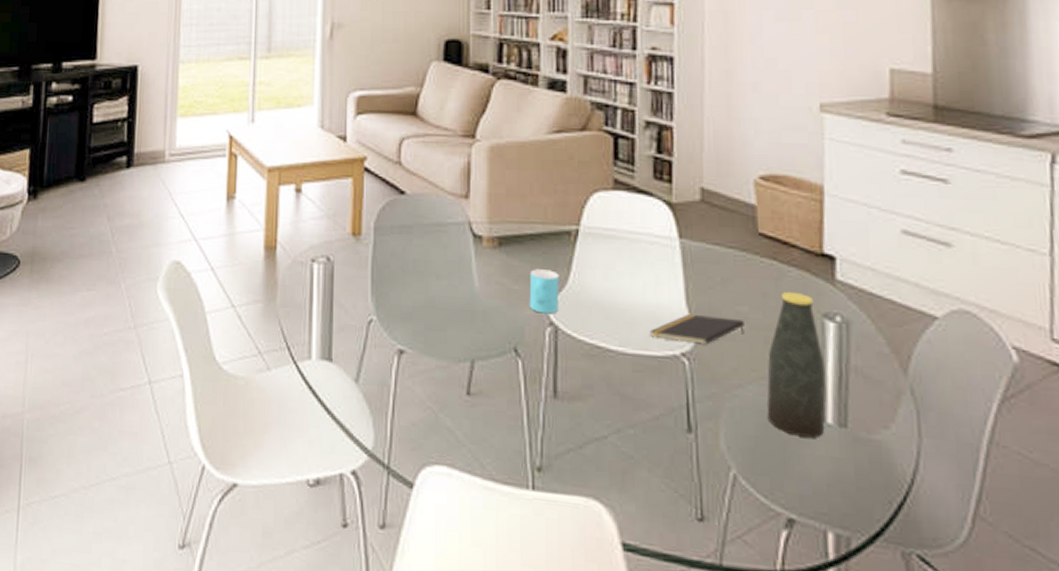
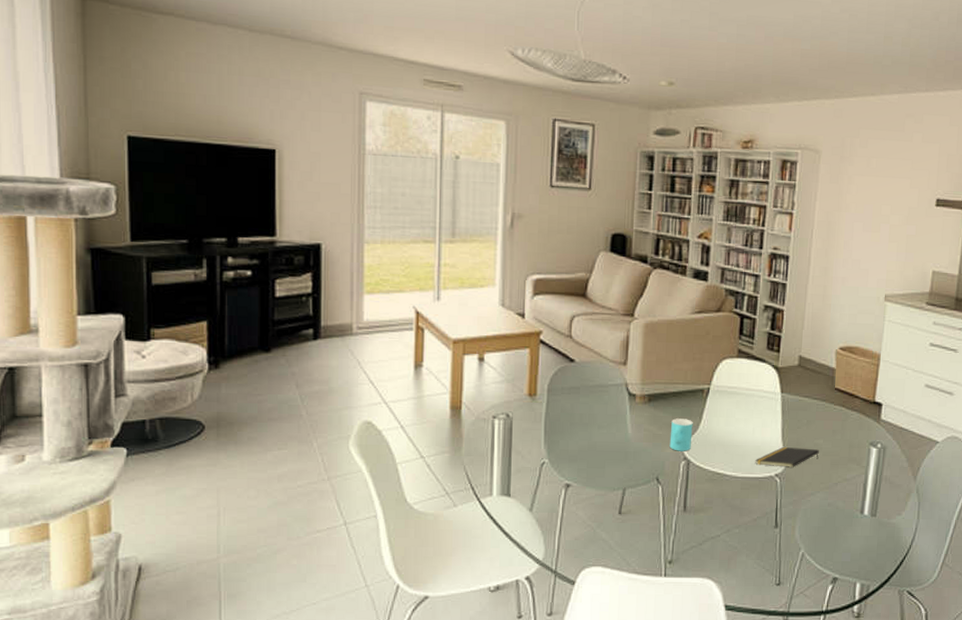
bottle: present [767,292,826,438] -> none [827,429,867,525]

